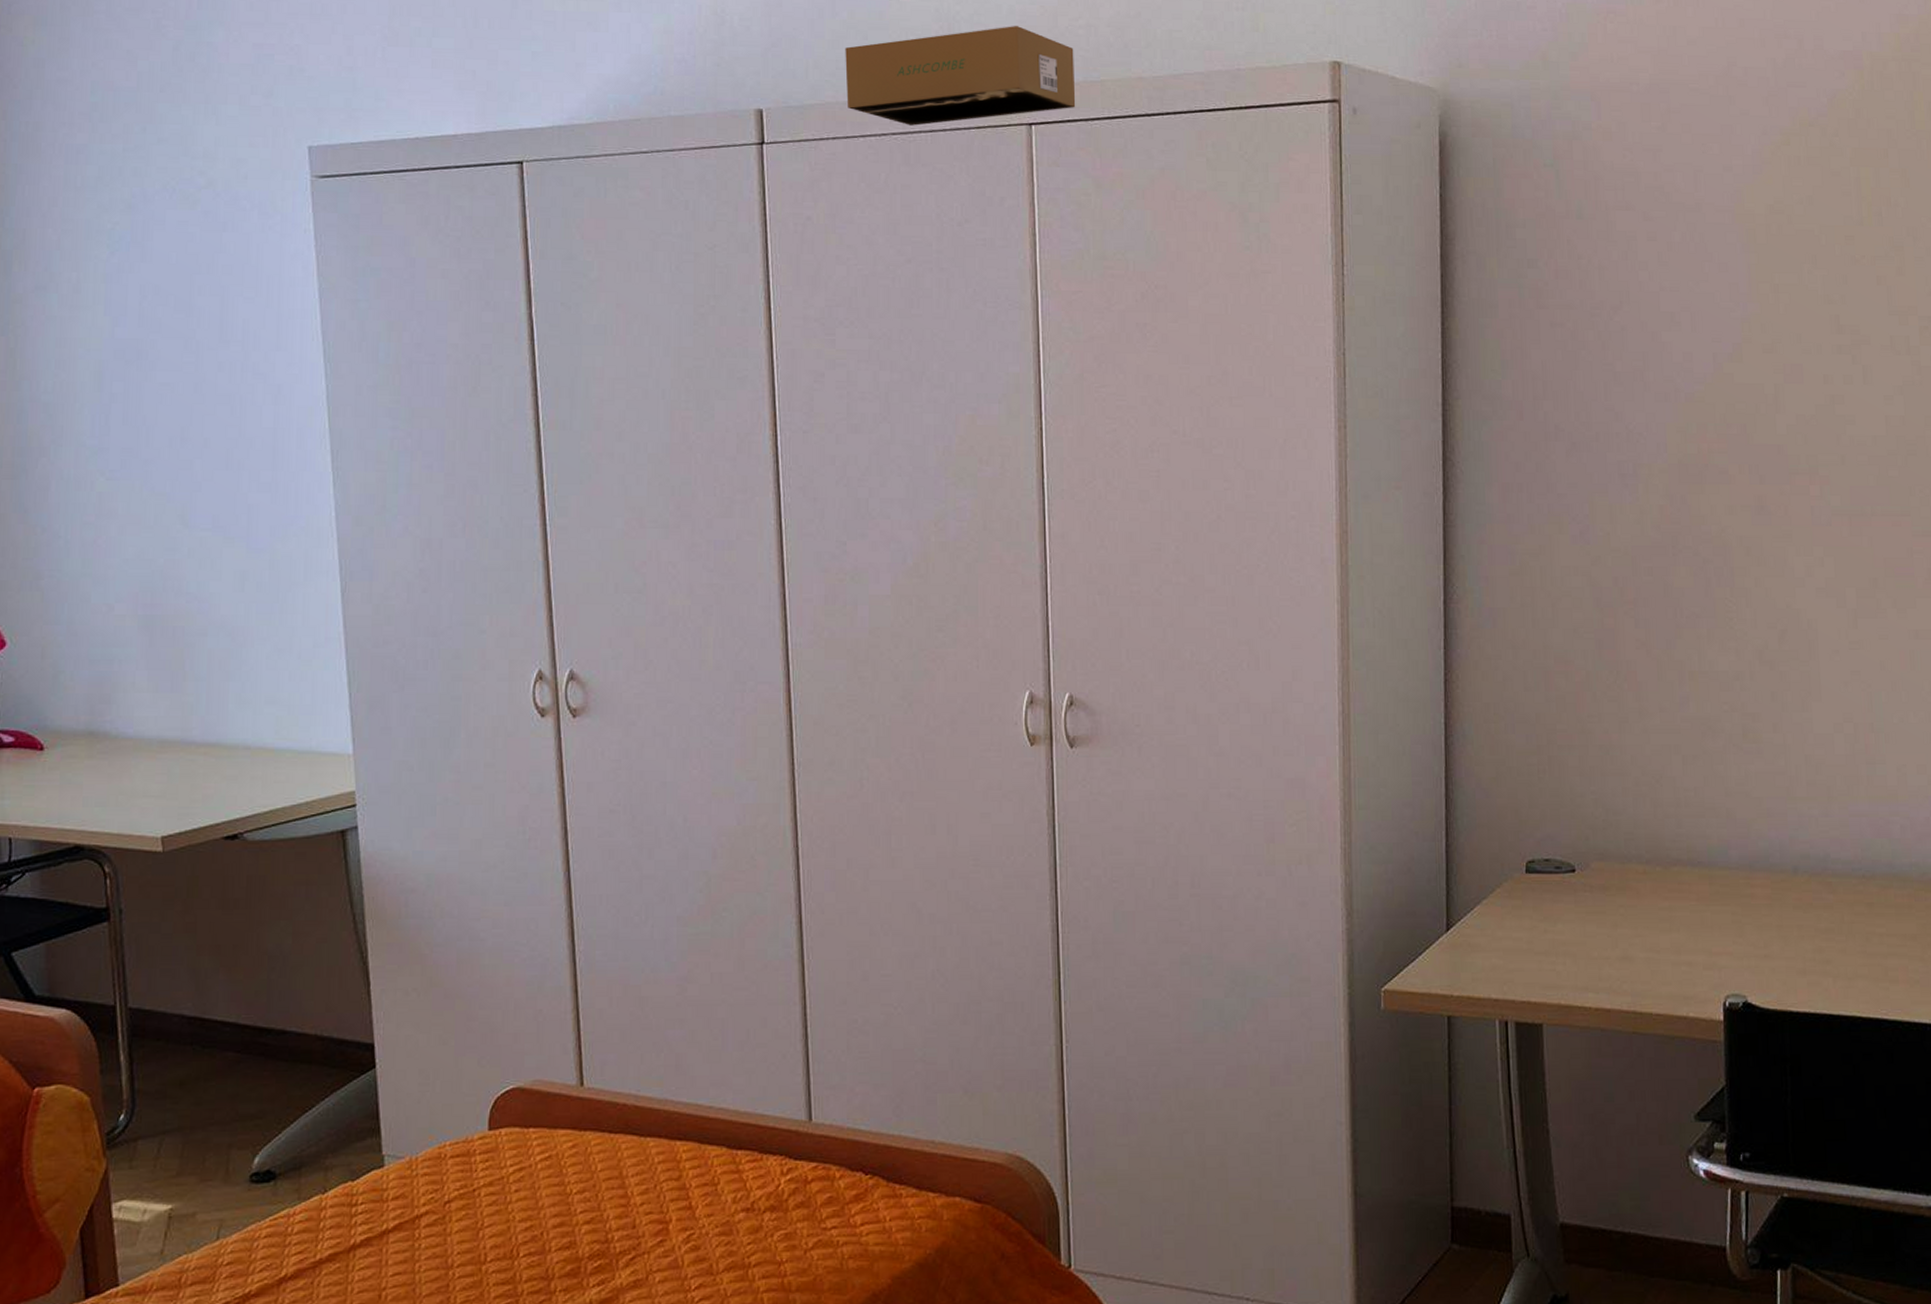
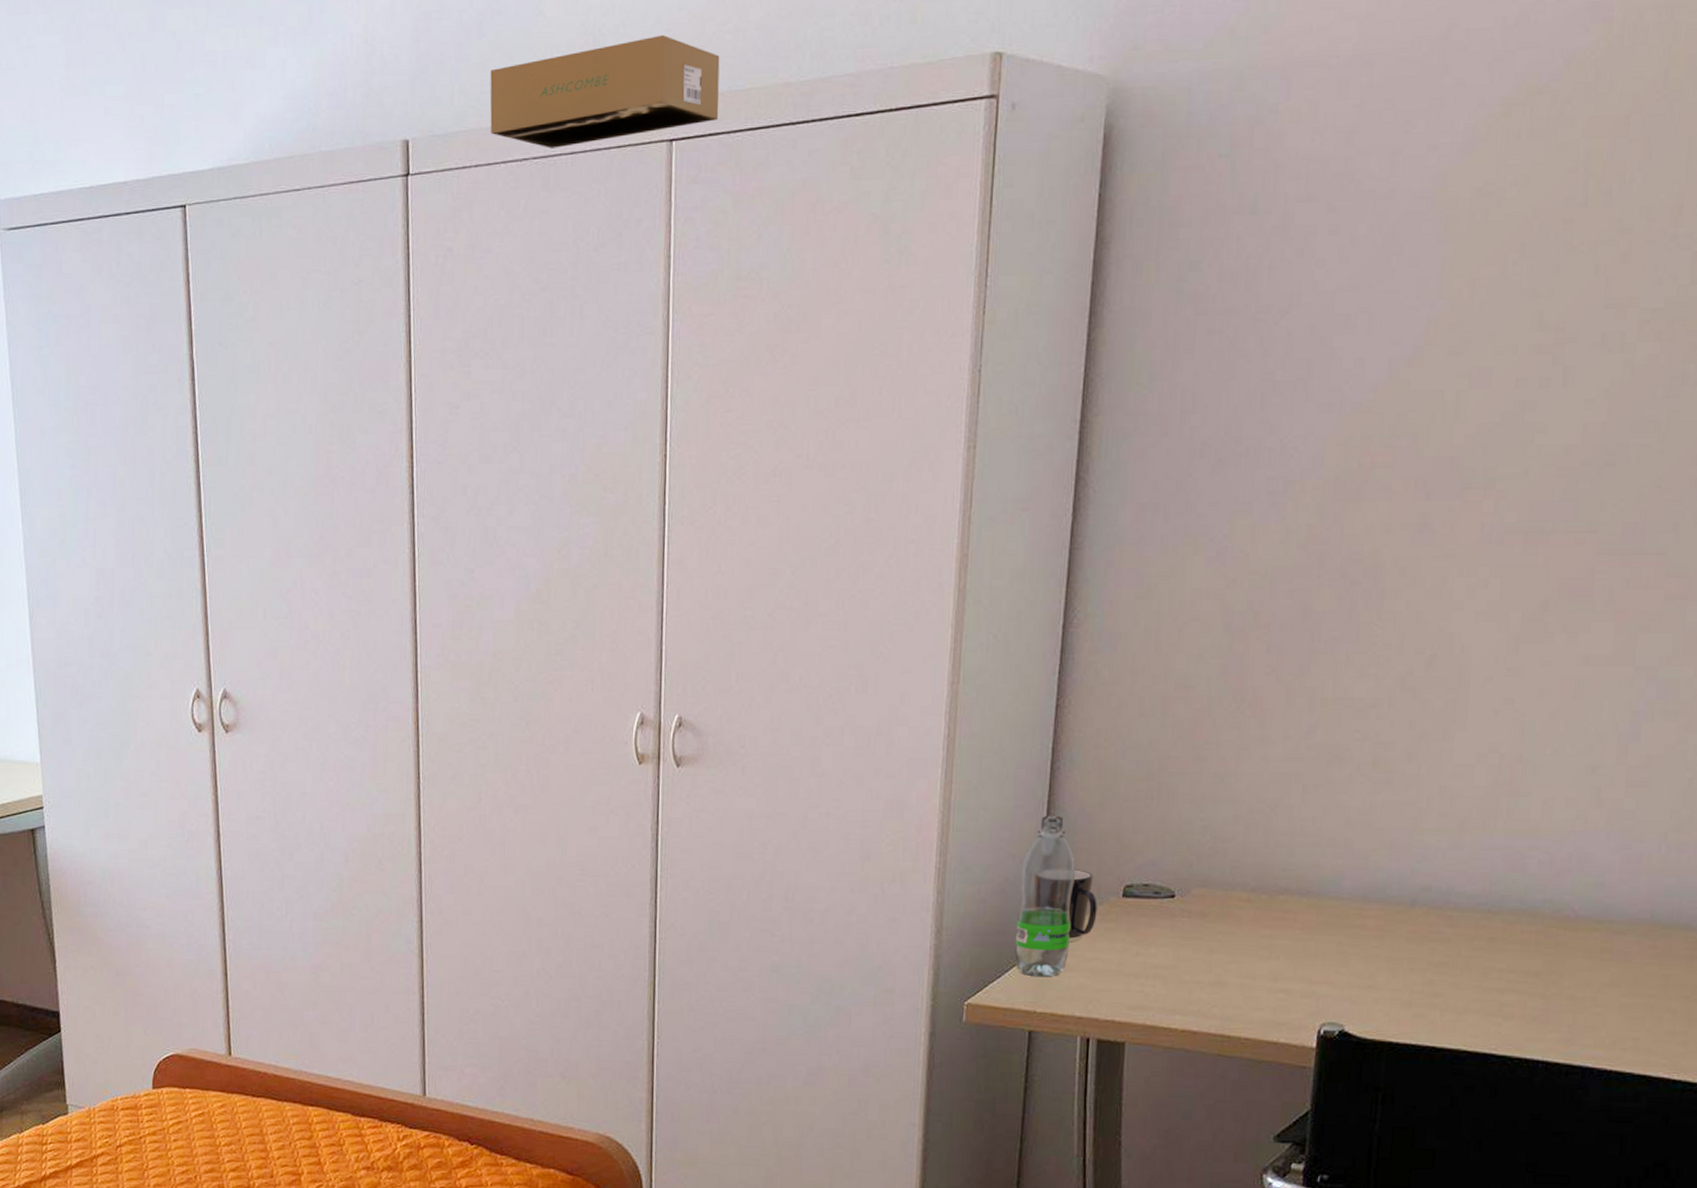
bottle: none [1425,792,1480,959] -> present [1014,816,1076,977]
mug: none [1474,846,1503,922] -> present [1067,869,1098,943]

